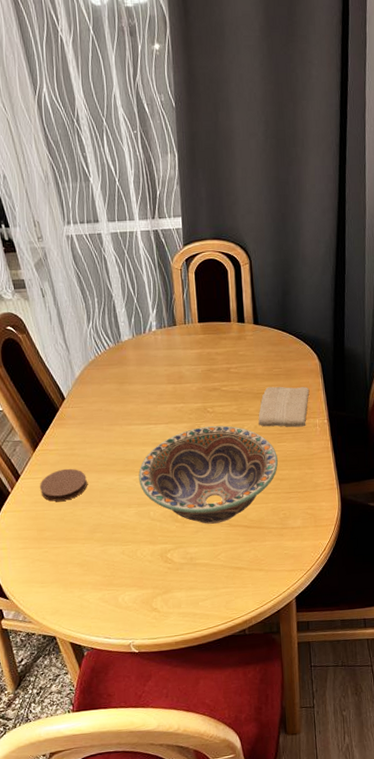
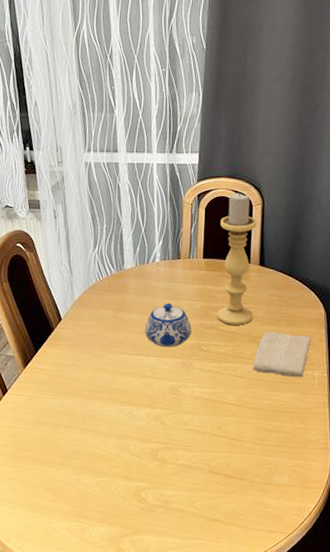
coaster: present [39,468,87,502] -> none [24,389,71,422]
decorative bowl: present [138,425,279,524] -> none [123,365,270,468]
teapot: none [150,370,196,414] -> present [145,303,192,347]
candle holder: none [211,253,253,385] -> present [217,192,257,325]

